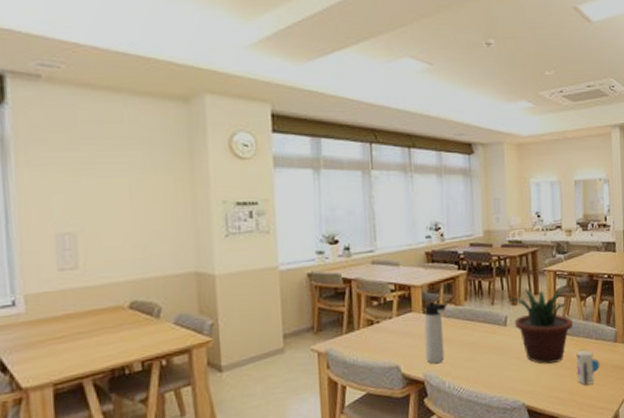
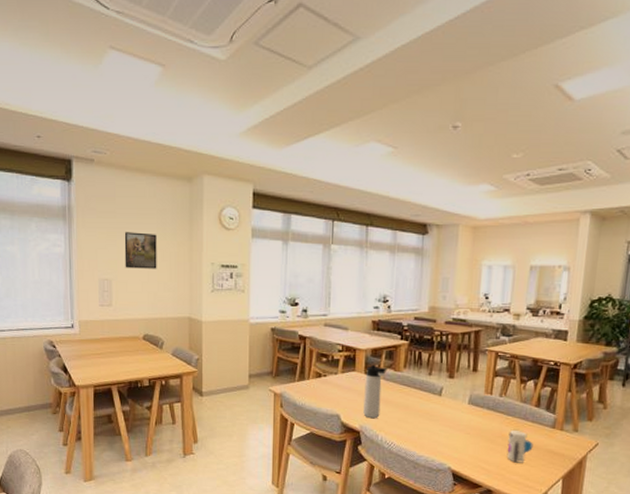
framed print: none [93,168,146,216] -> present [124,232,157,269]
potted plant: present [507,289,574,364] -> none [444,365,510,437]

